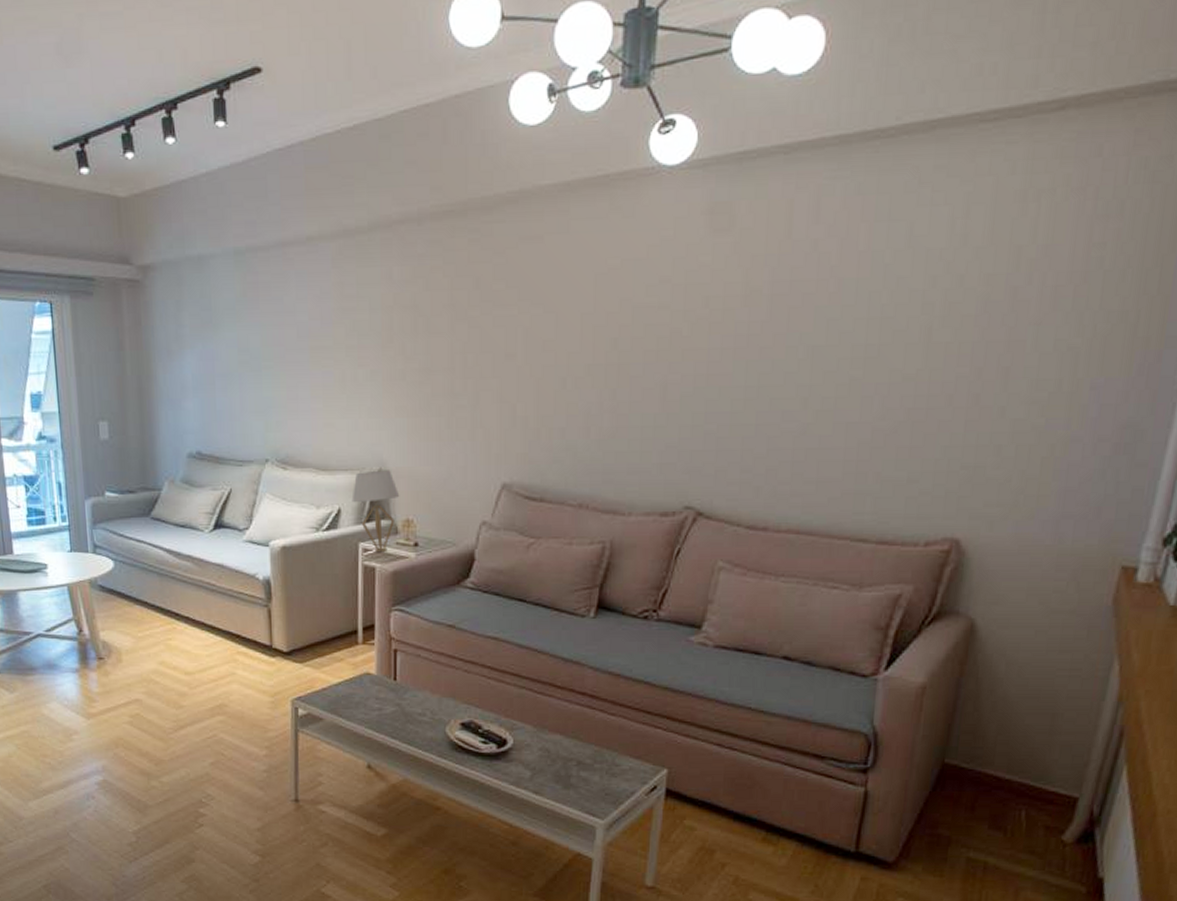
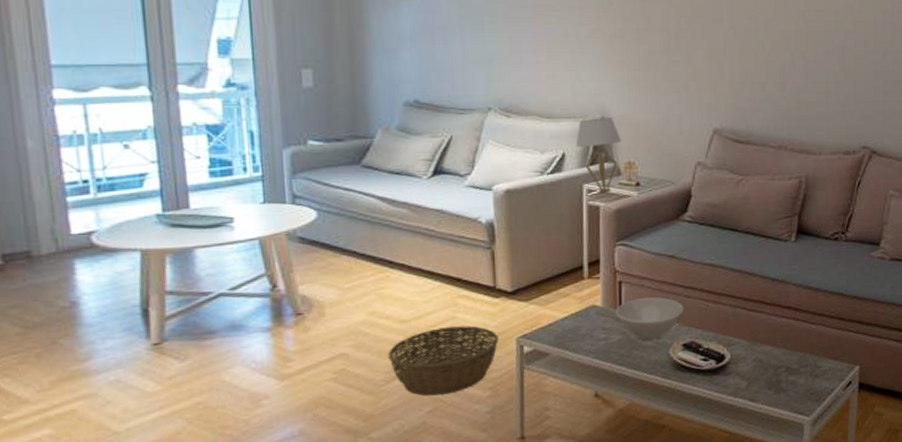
basket: none [175,681,274,748] -> present [388,325,498,396]
bowl: none [391,668,463,715] -> present [616,297,684,341]

